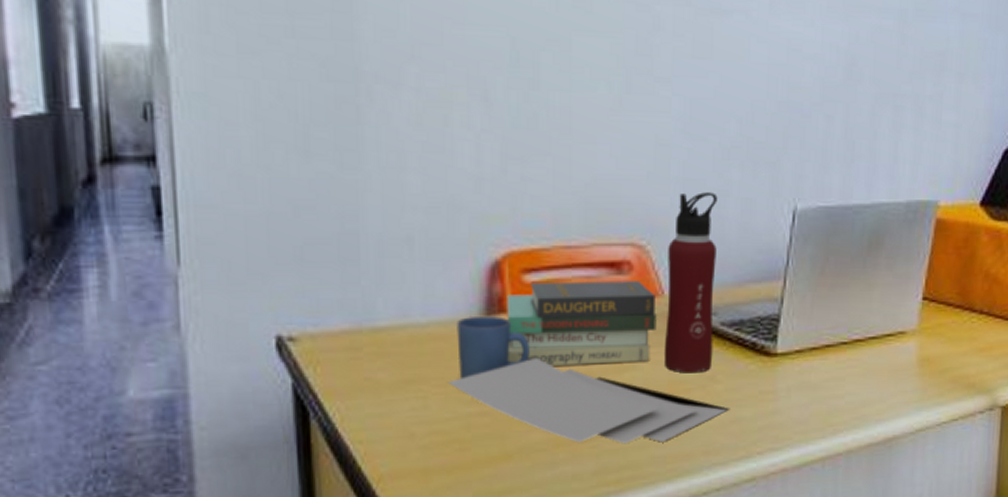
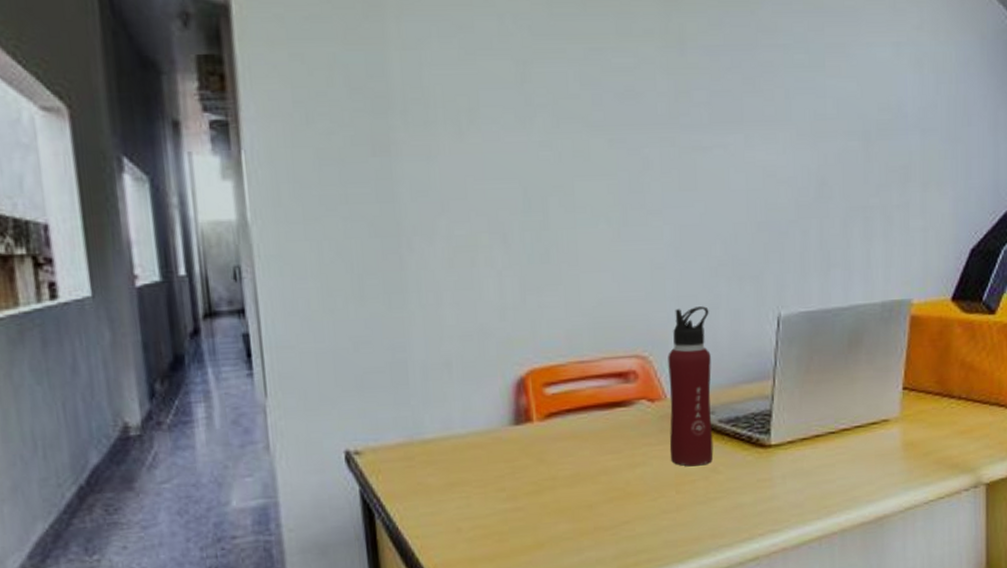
papers: present [448,357,730,445] -> none [486,458,732,531]
mug: present [457,316,530,380] -> none [491,425,554,481]
books: present [507,281,657,366] -> none [531,387,662,466]

